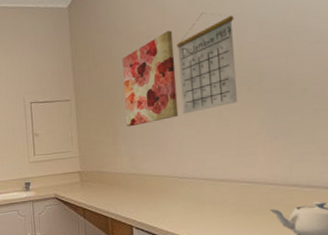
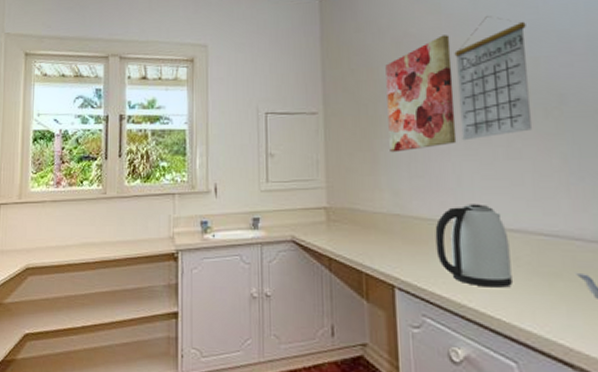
kettle: none [162,162,221,223] -> present [435,204,512,288]

